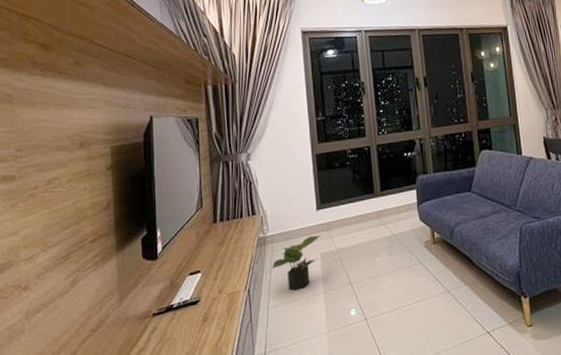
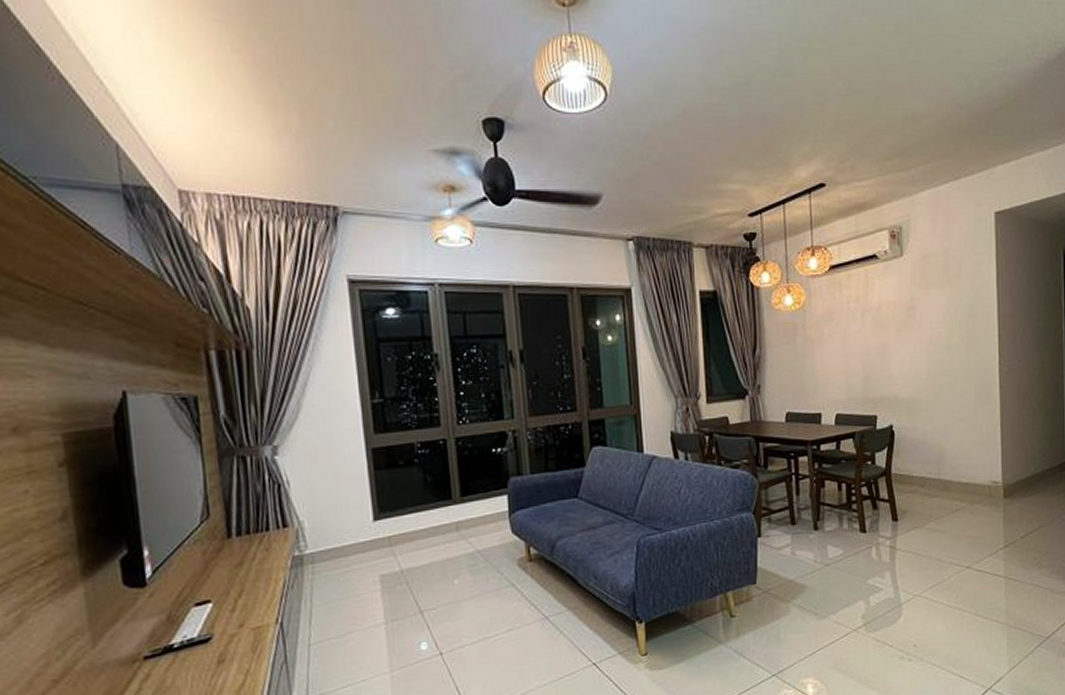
potted plant: present [271,235,322,291] -> none [312,552,381,622]

